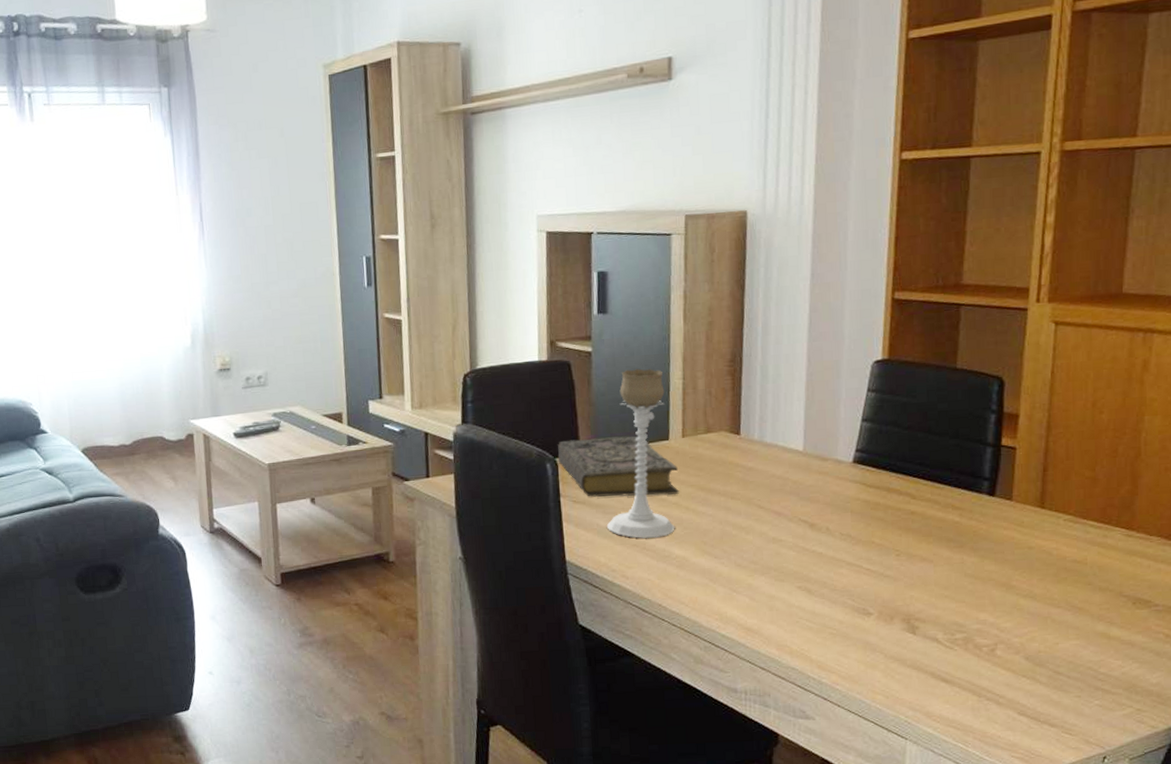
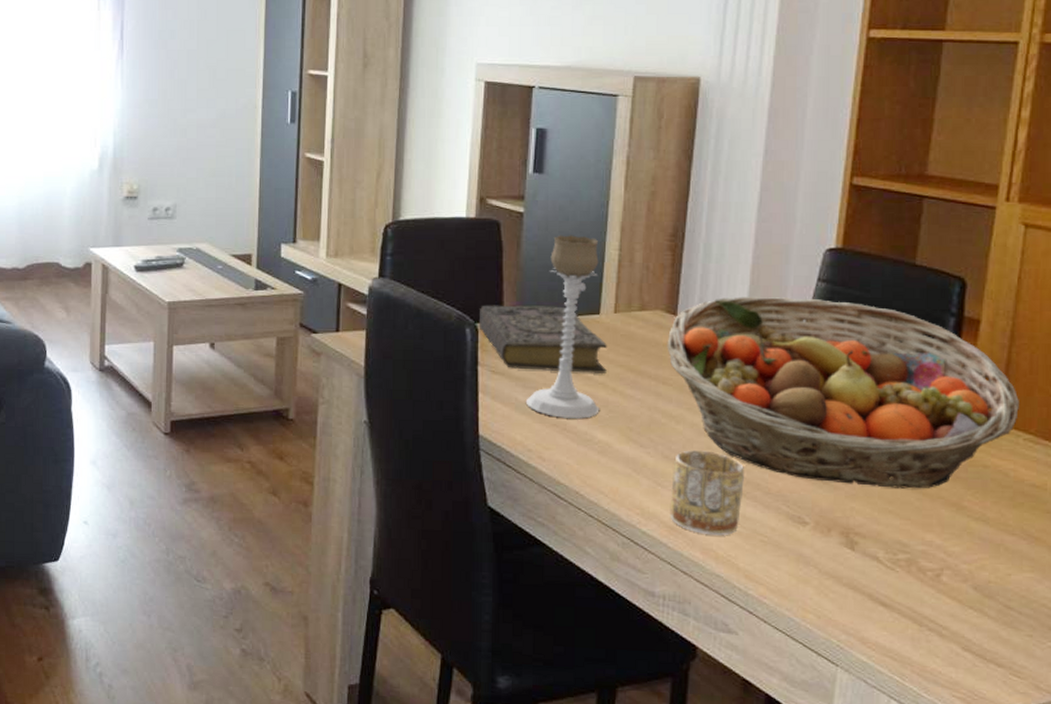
fruit basket: none [732,408,1059,575] -> present [667,297,1021,489]
mug: none [745,556,812,633] -> present [670,450,744,536]

